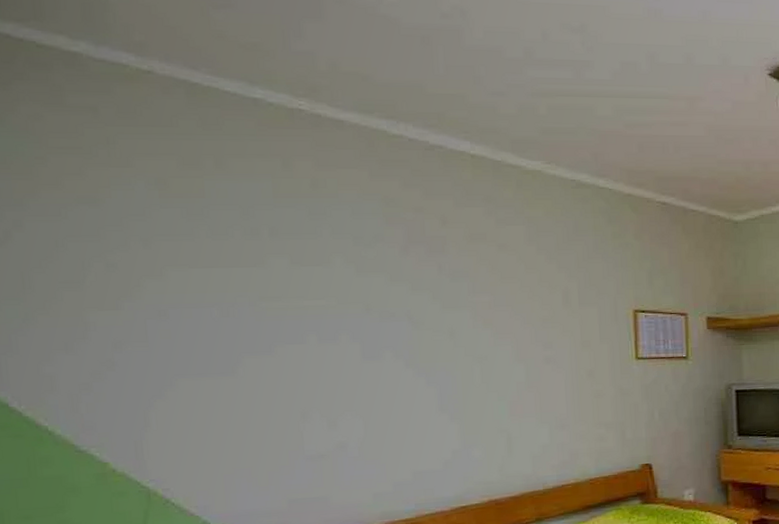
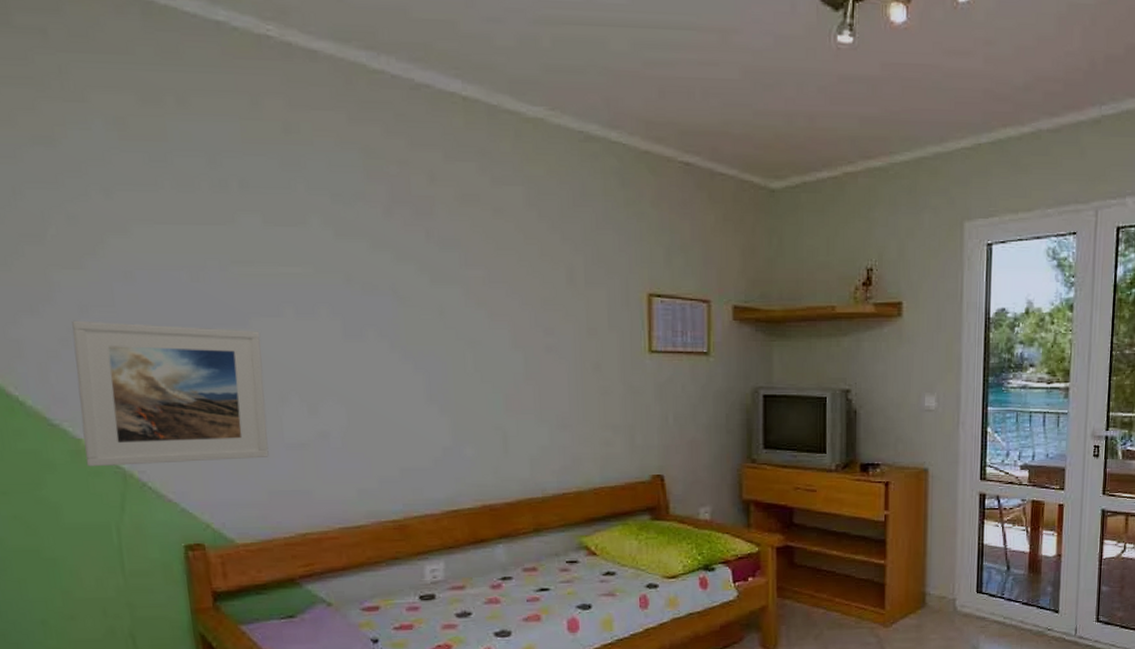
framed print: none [105,355,290,488] -> present [72,320,269,467]

